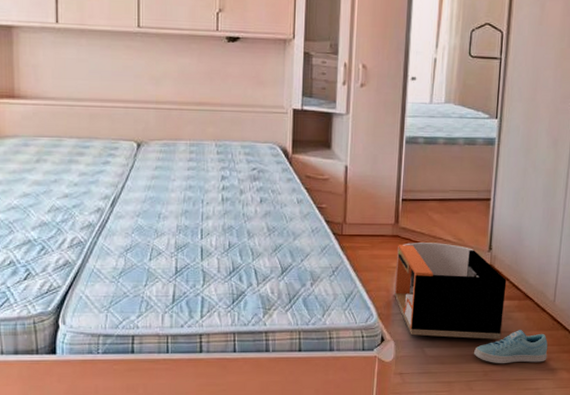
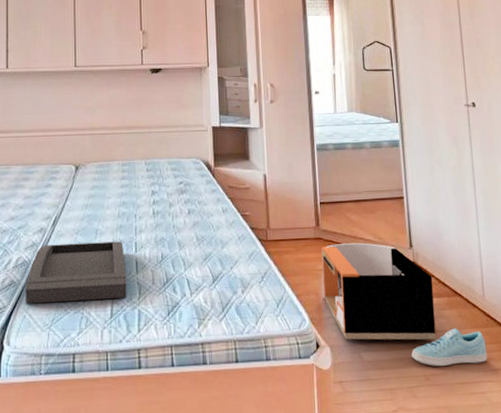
tray: none [81,226,191,285] -> present [25,241,127,304]

